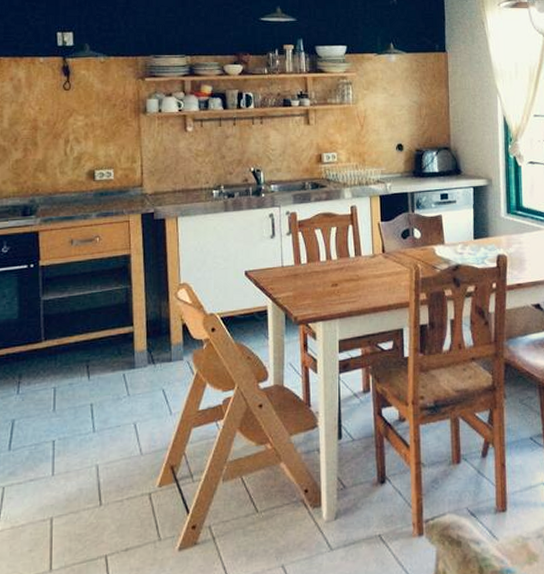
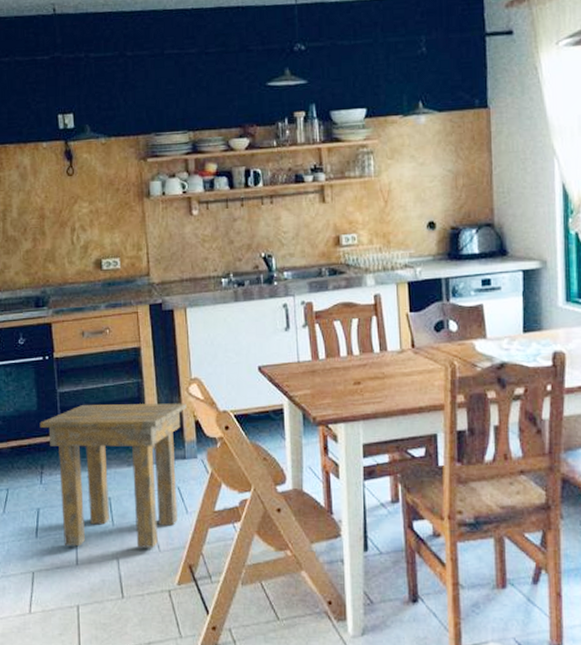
side table: none [20,307,175,457] -> present [39,403,187,548]

